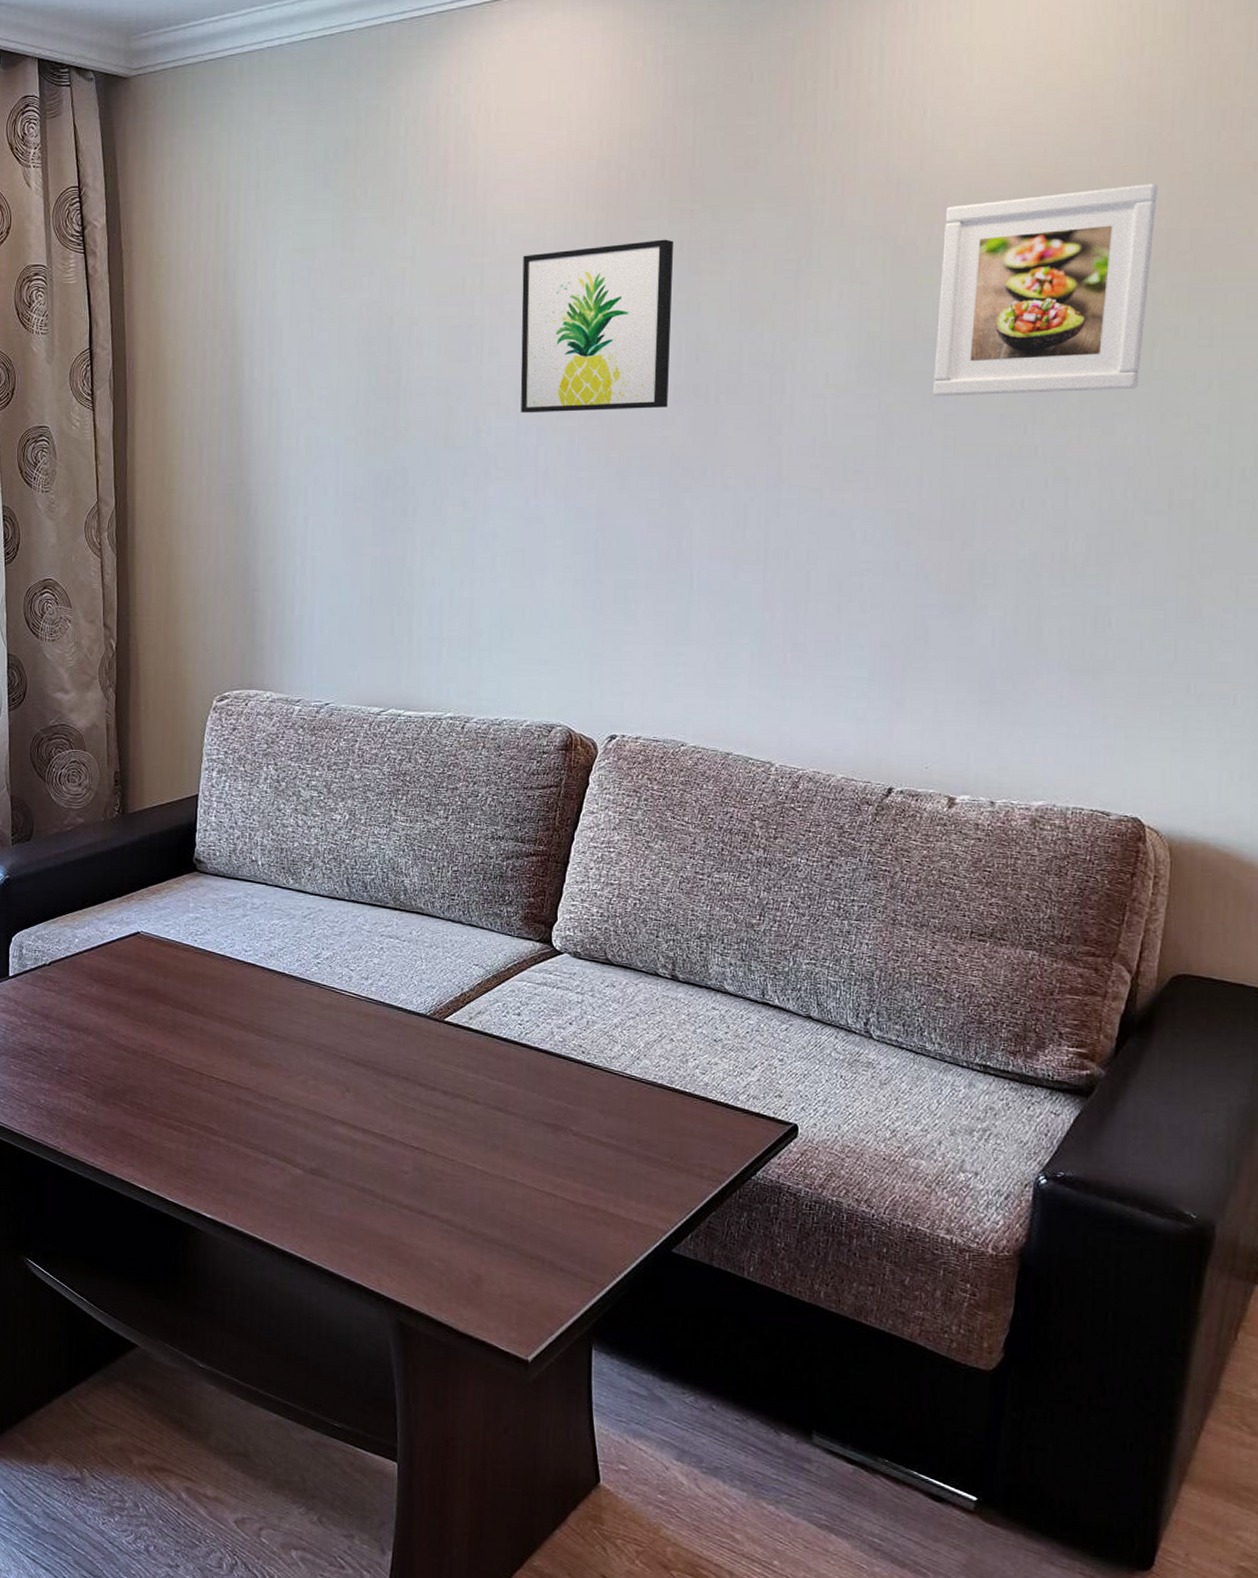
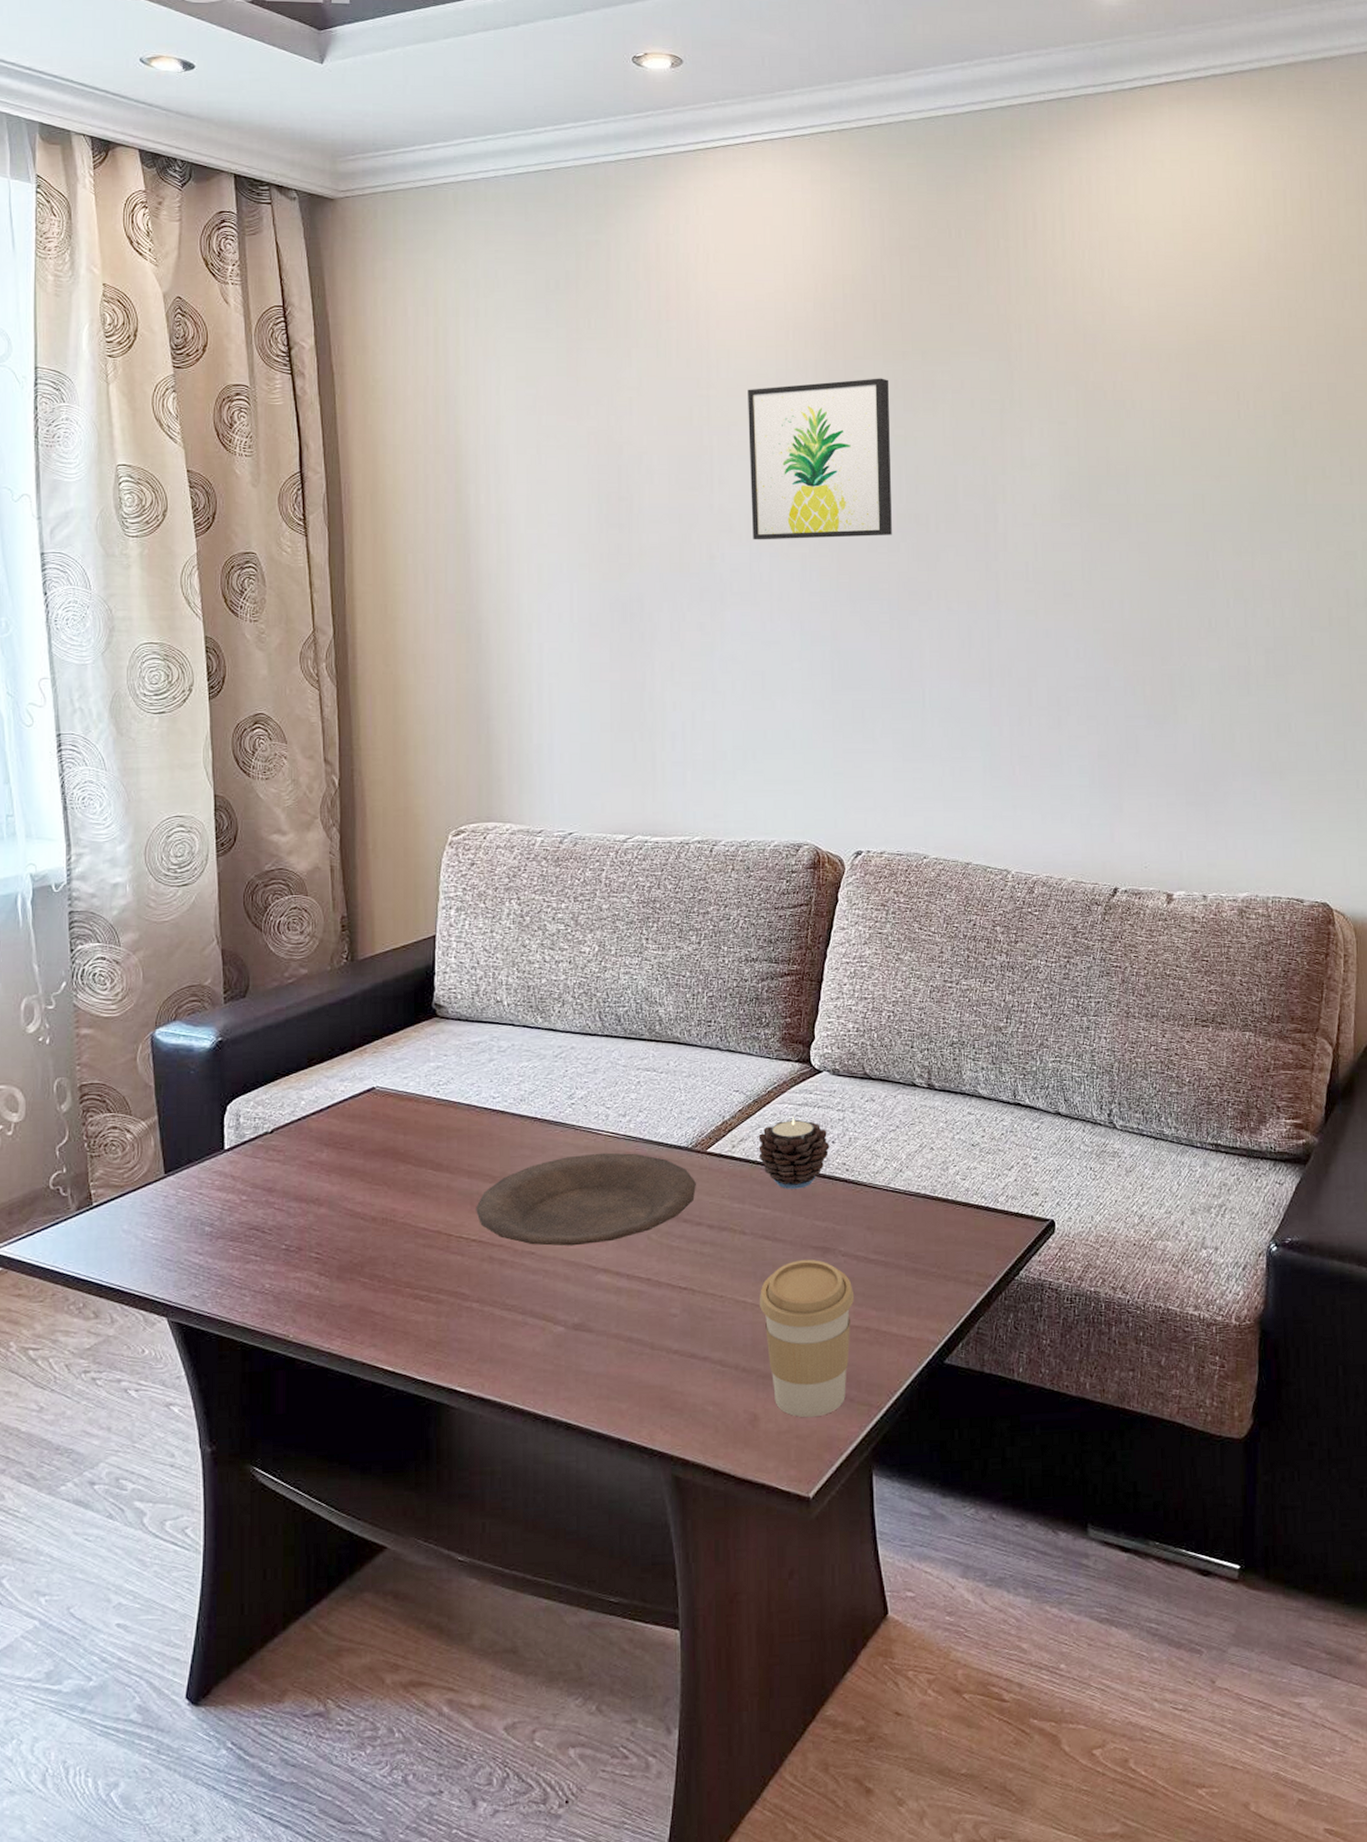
plate: none [226,1011,433,1097] -> present [476,1152,696,1246]
coffee cup: none [488,1134,584,1286] -> present [759,1260,855,1418]
candle: none [495,995,567,1066] -> present [758,1117,830,1189]
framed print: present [932,183,1158,397] -> none [1126,343,1299,526]

